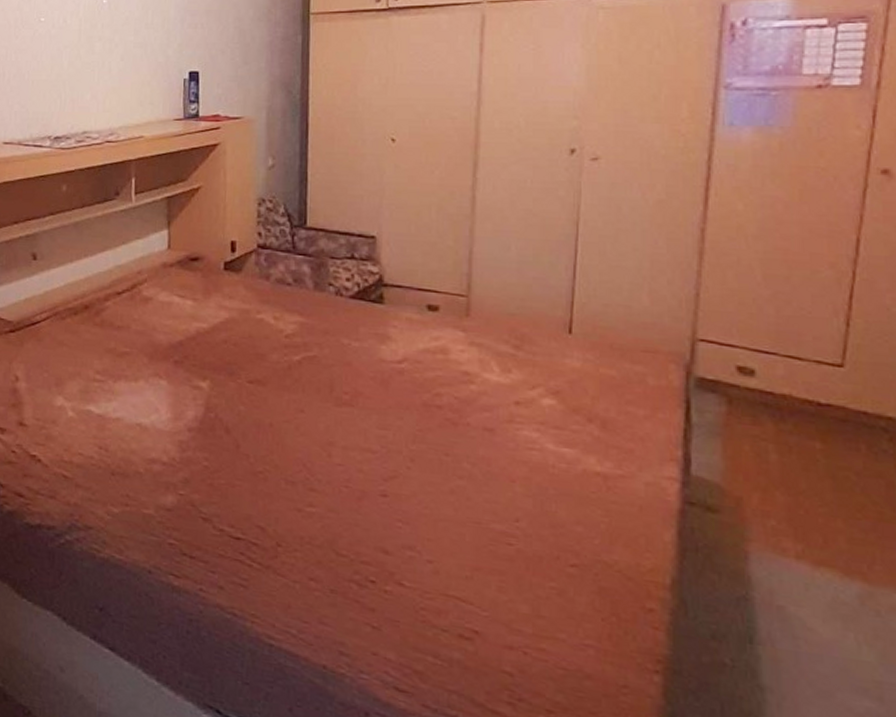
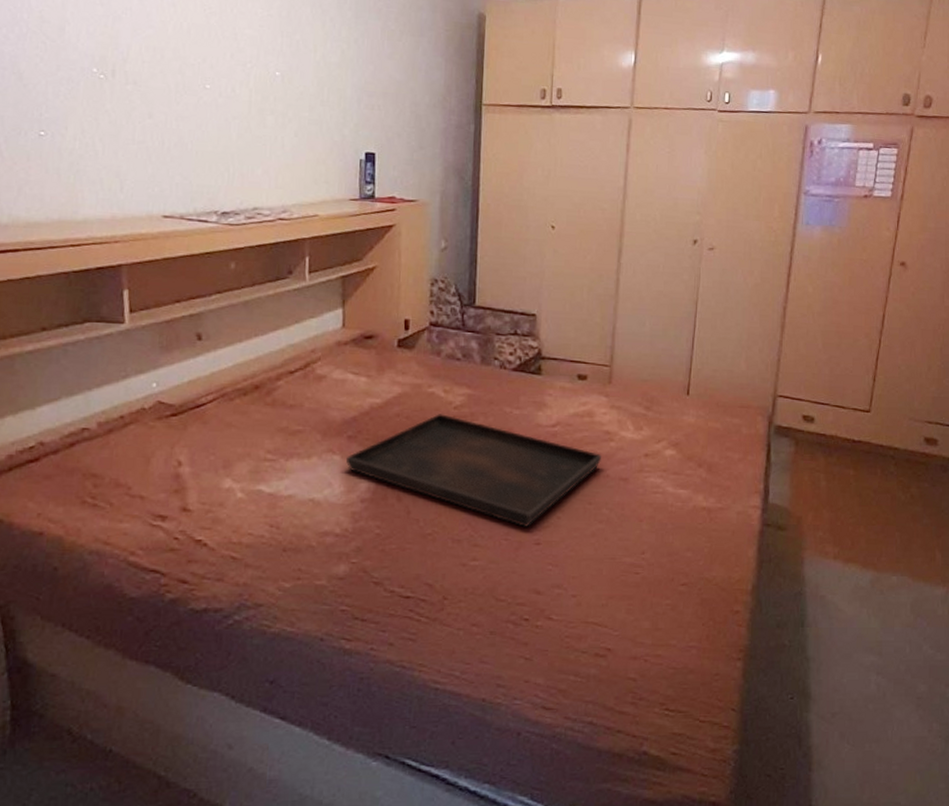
serving tray: none [173,342,459,475] -> present [346,414,601,527]

